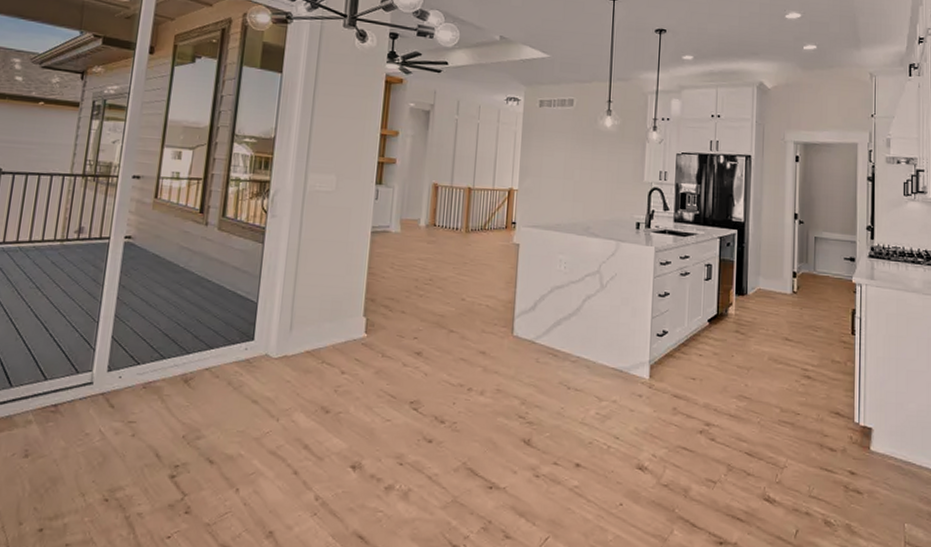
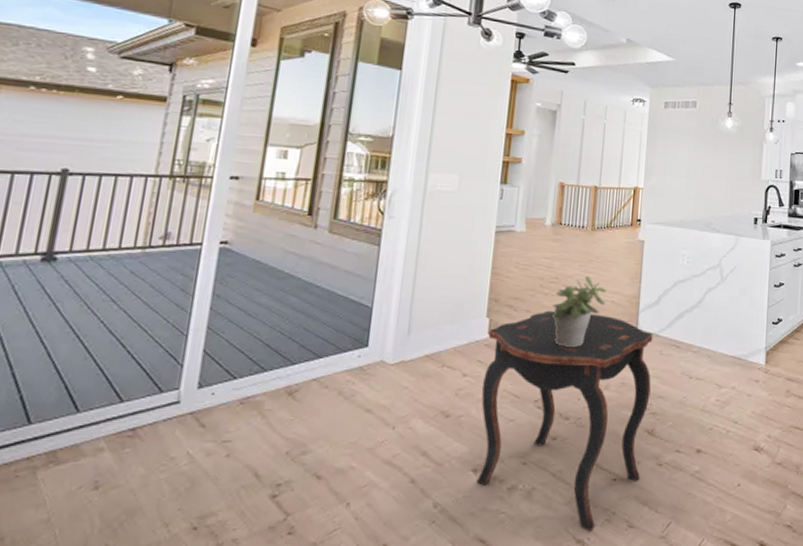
side table: none [355,312,529,539] -> present [476,310,653,532]
potted plant: none [427,279,481,350] -> present [552,276,607,347]

